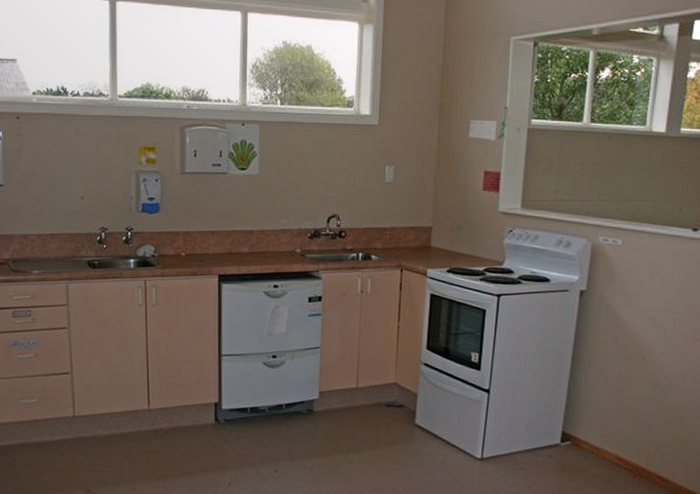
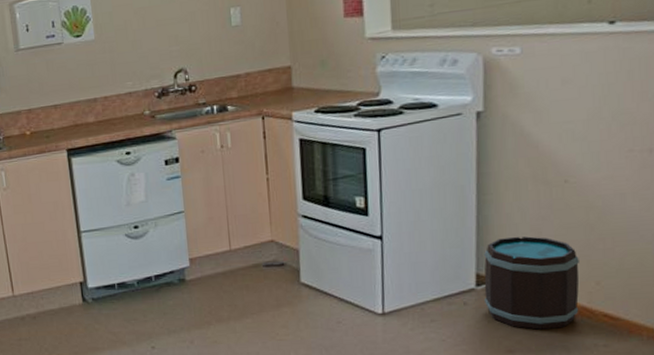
bucket: none [566,402,645,485] -> present [484,236,579,330]

